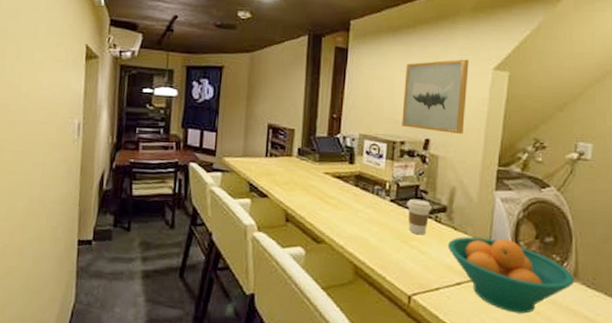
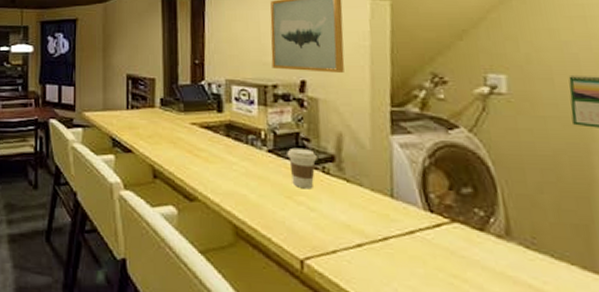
fruit bowl: present [447,237,575,314] -> none [340,190,509,281]

